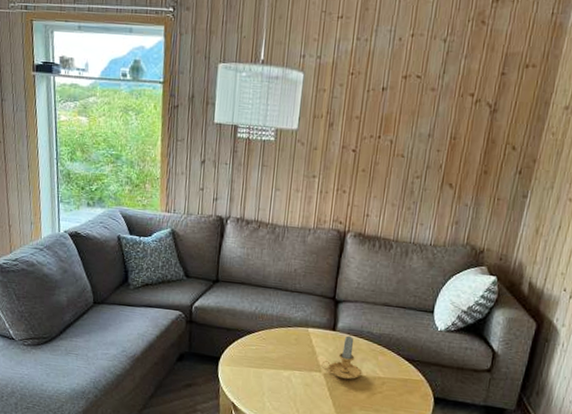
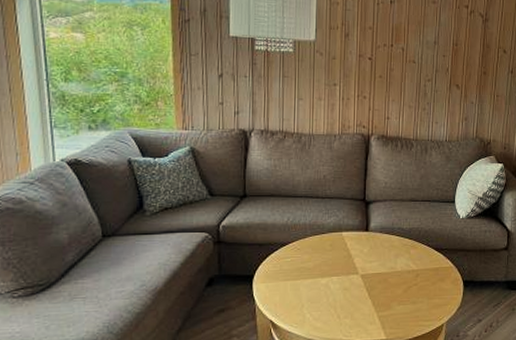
candle: present [321,336,362,380] -> none [358,234,397,278]

